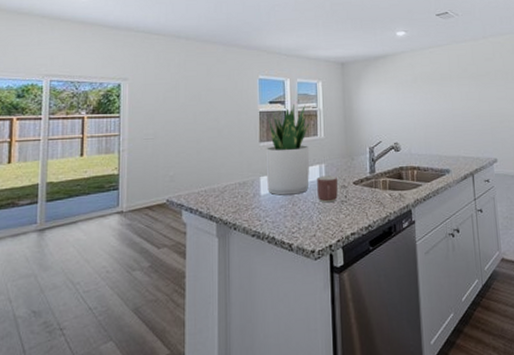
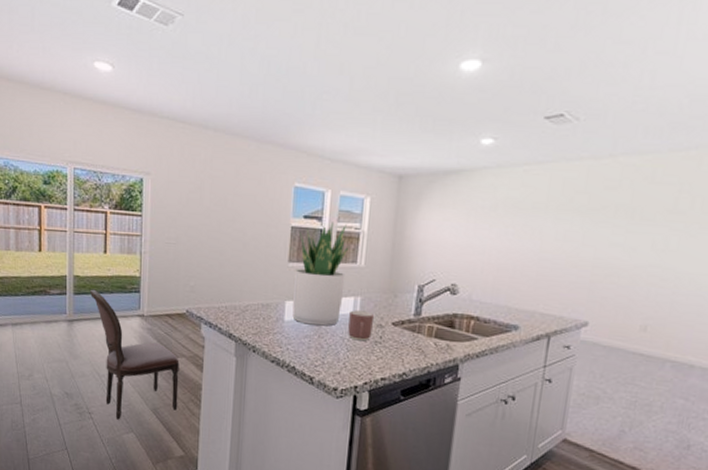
dining chair: none [64,193,161,330] -> present [89,289,180,420]

